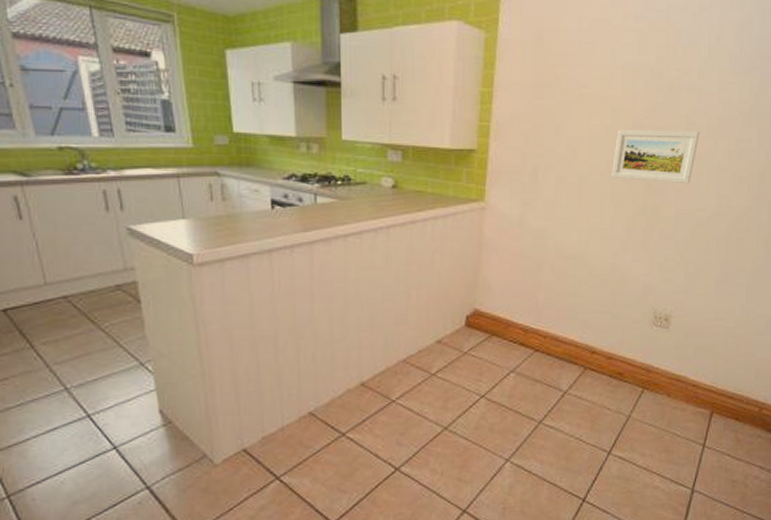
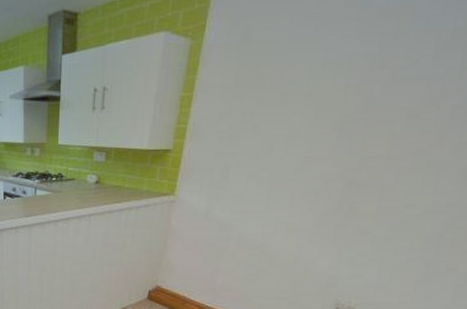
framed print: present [612,129,699,184] -> none [308,124,423,180]

